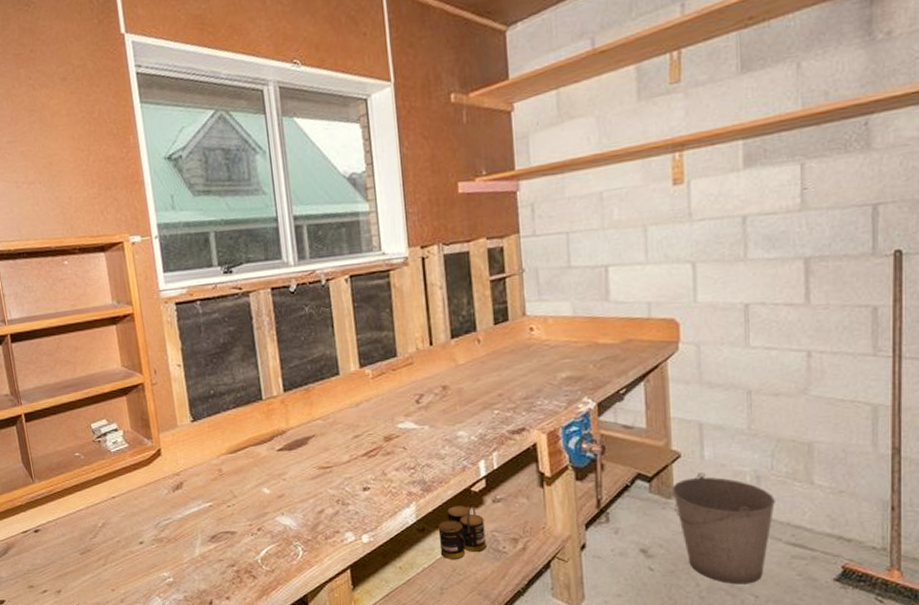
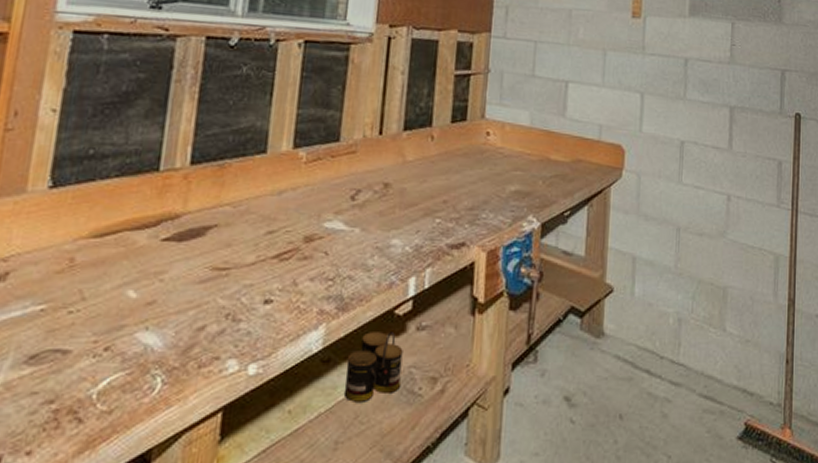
bucket: present [672,473,777,585] -> none [602,311,694,442]

